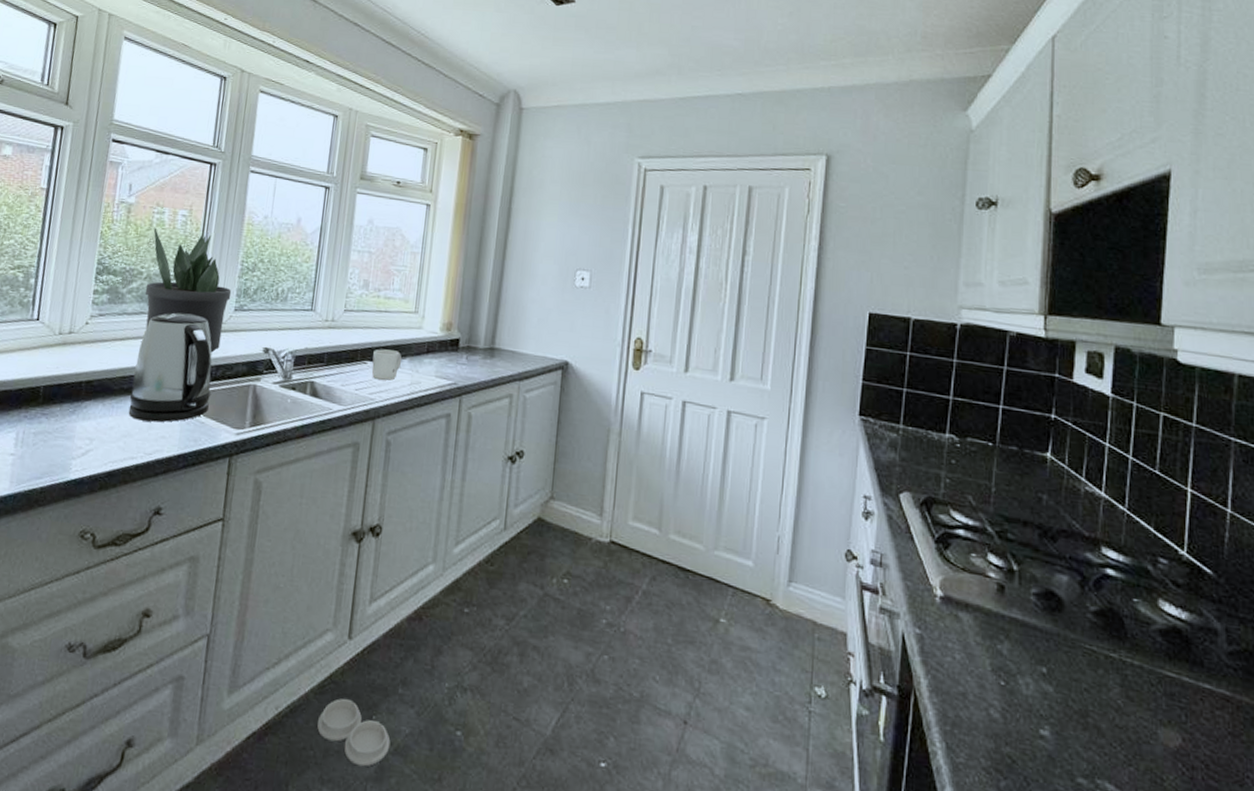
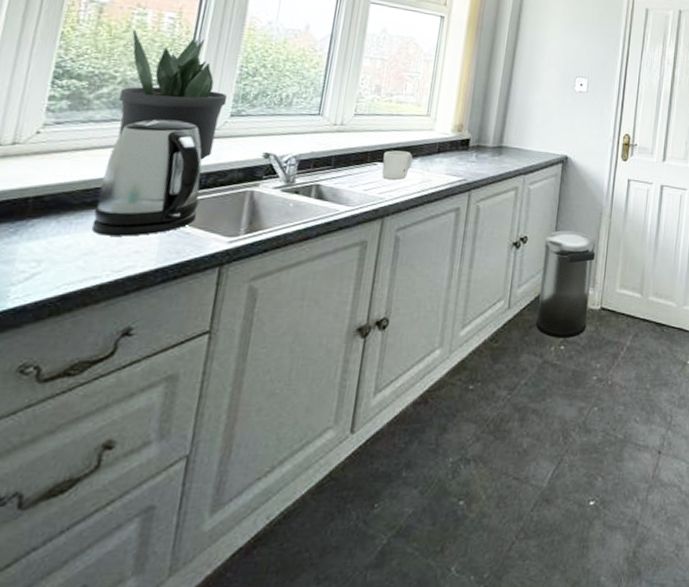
pet bowl: present [317,698,391,767] -> none [314,492,393,557]
pedal bin: none [535,446,604,572] -> present [536,230,597,338]

